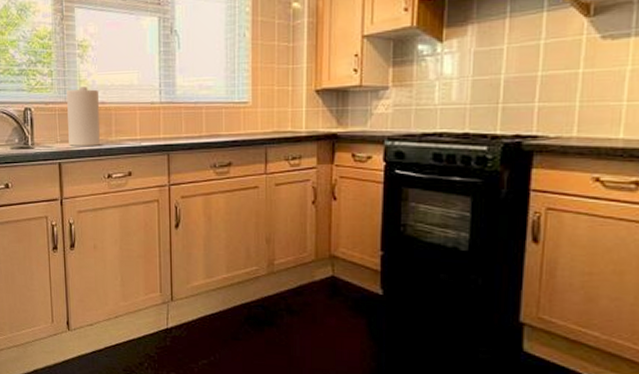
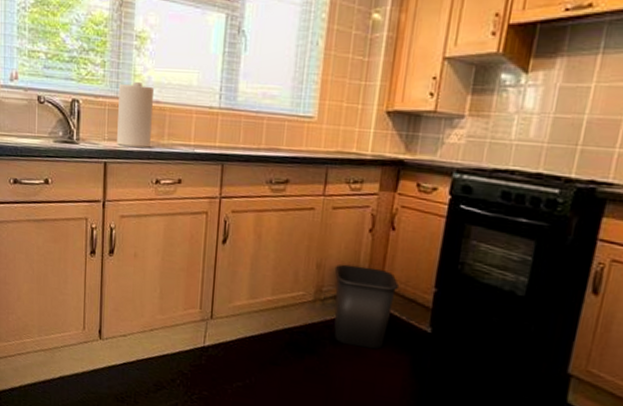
waste bin: none [283,237,347,316] -> present [334,264,400,349]

